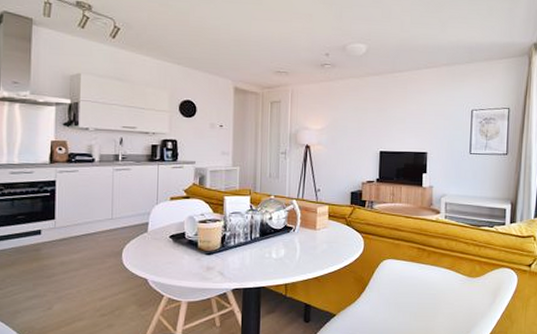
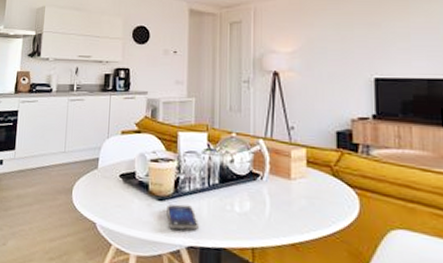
smartphone: none [214,256,242,277] -> present [166,204,198,231]

